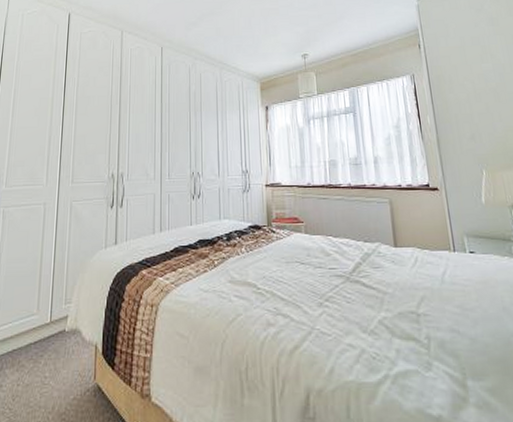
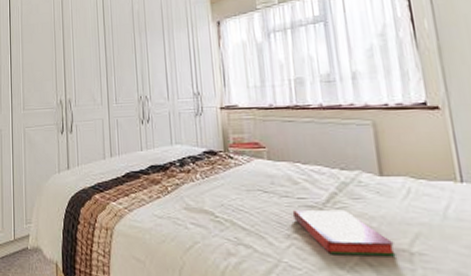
hardback book: none [324,279,406,318] -> present [292,210,396,256]

